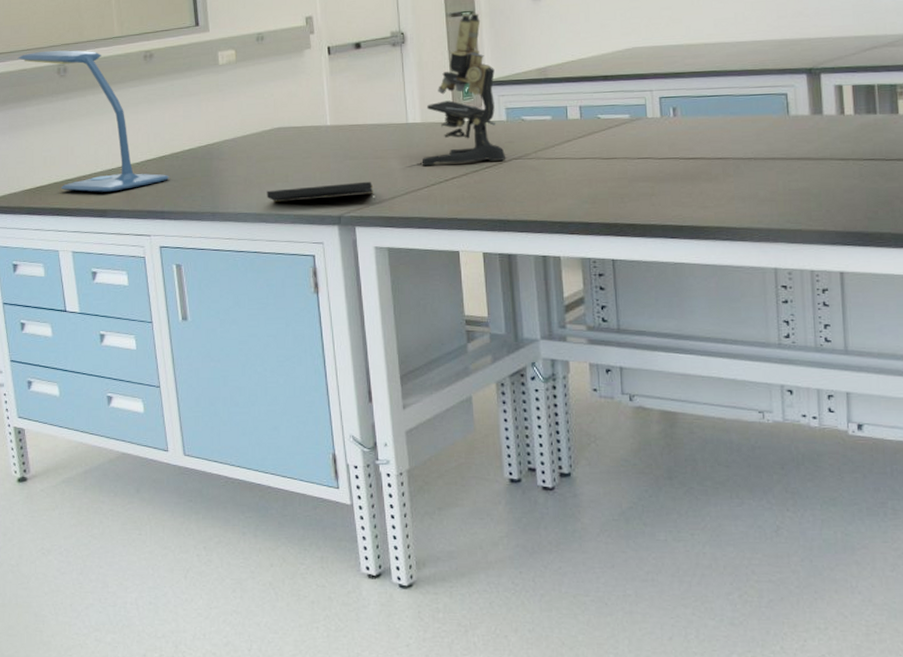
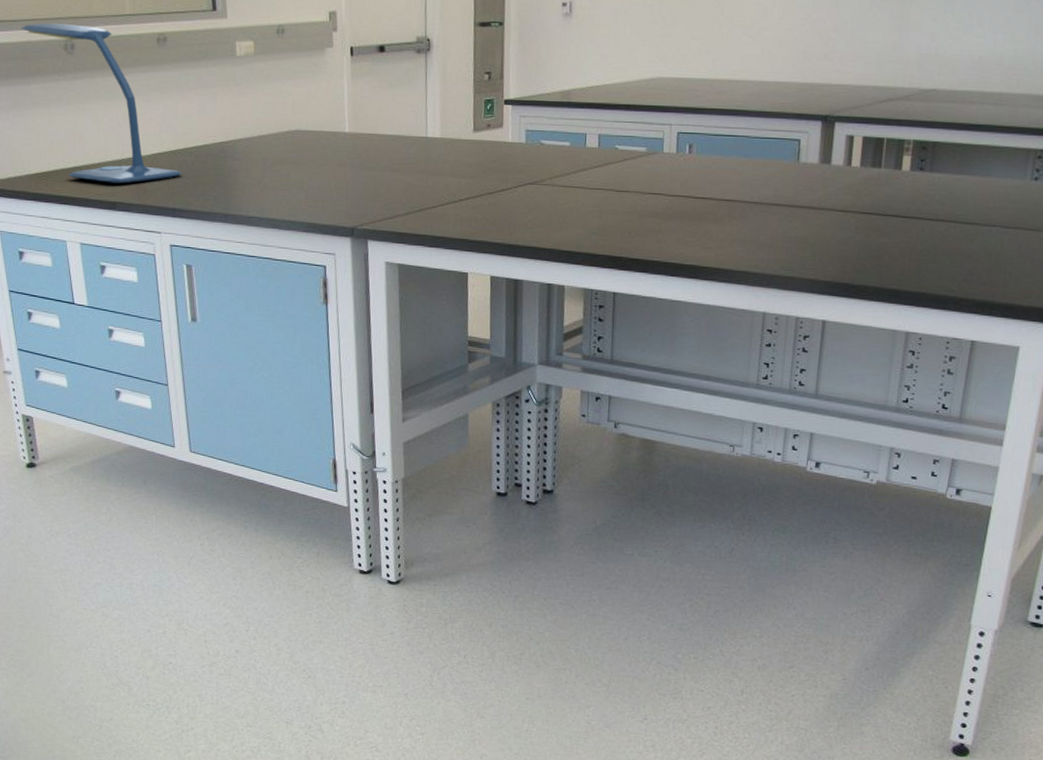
notepad: present [266,181,375,202] -> none [280,194,389,215]
microscope: present [421,13,506,167] -> none [438,24,522,184]

